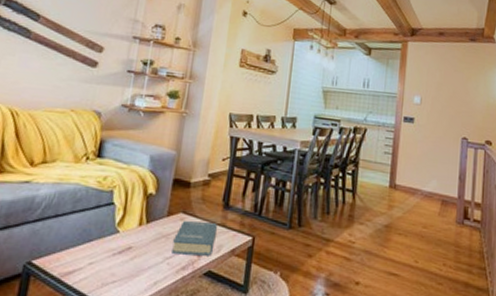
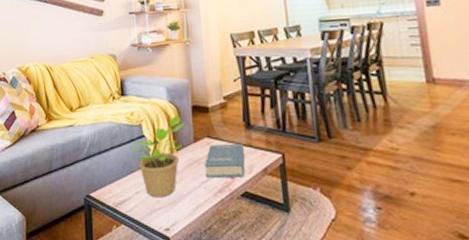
potted plant: none [93,186,164,271] -> present [129,115,187,198]

